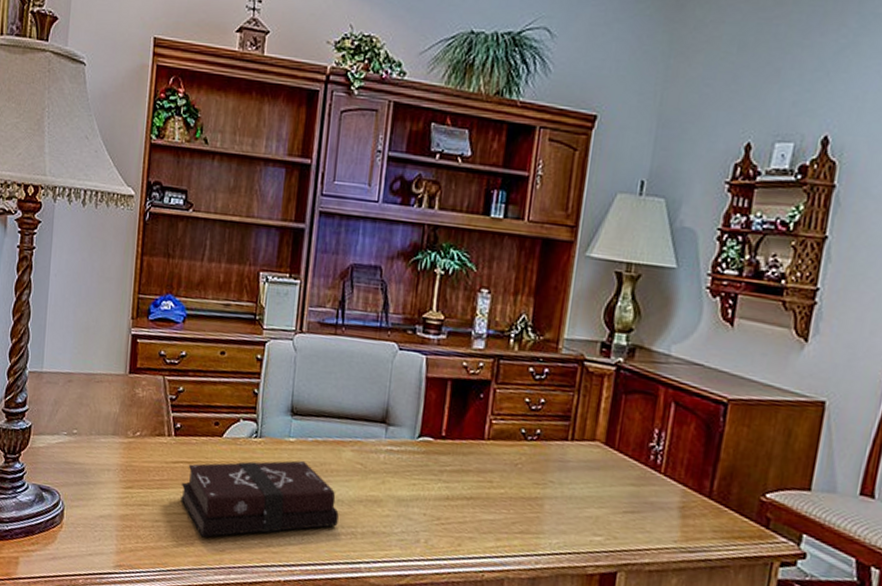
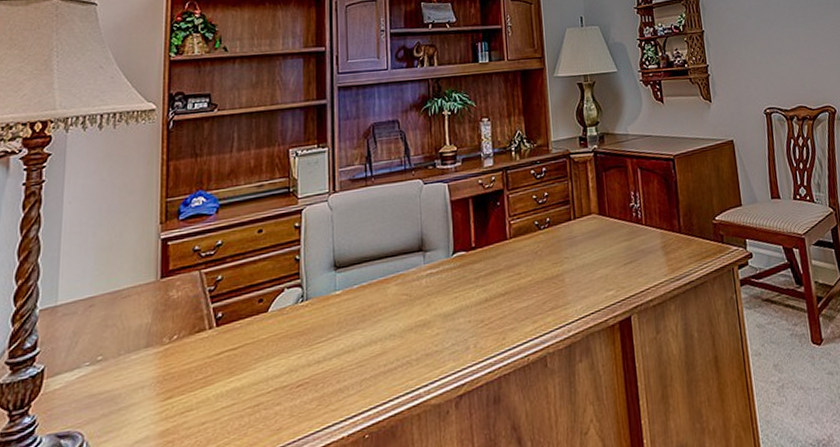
hardback book: present [180,460,339,538] -> none [227,308,393,423]

